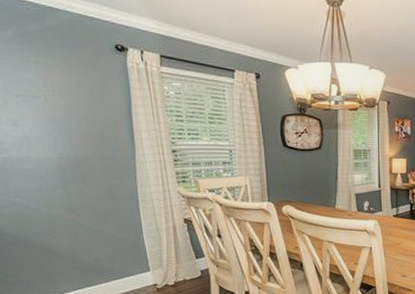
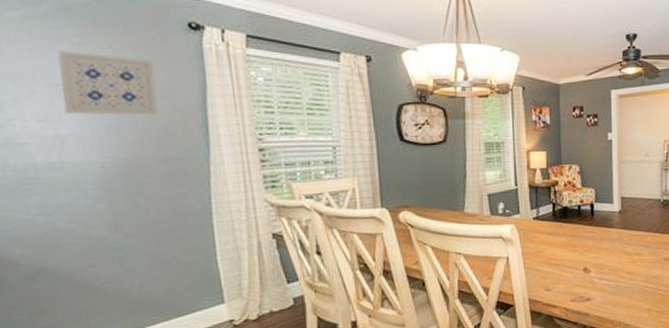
wall art: none [21,69,96,122] -> present [57,51,158,116]

